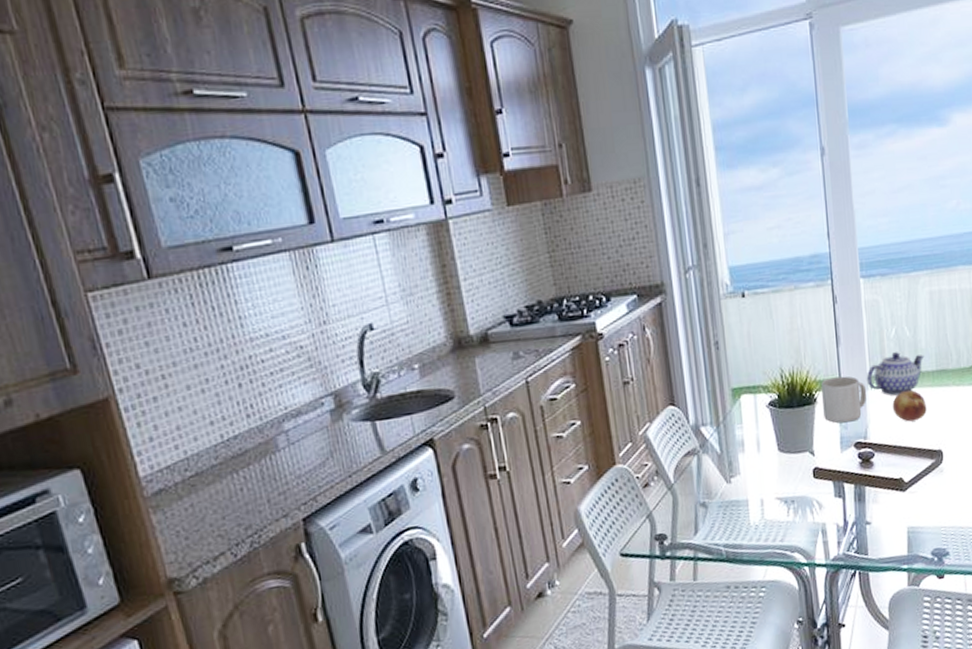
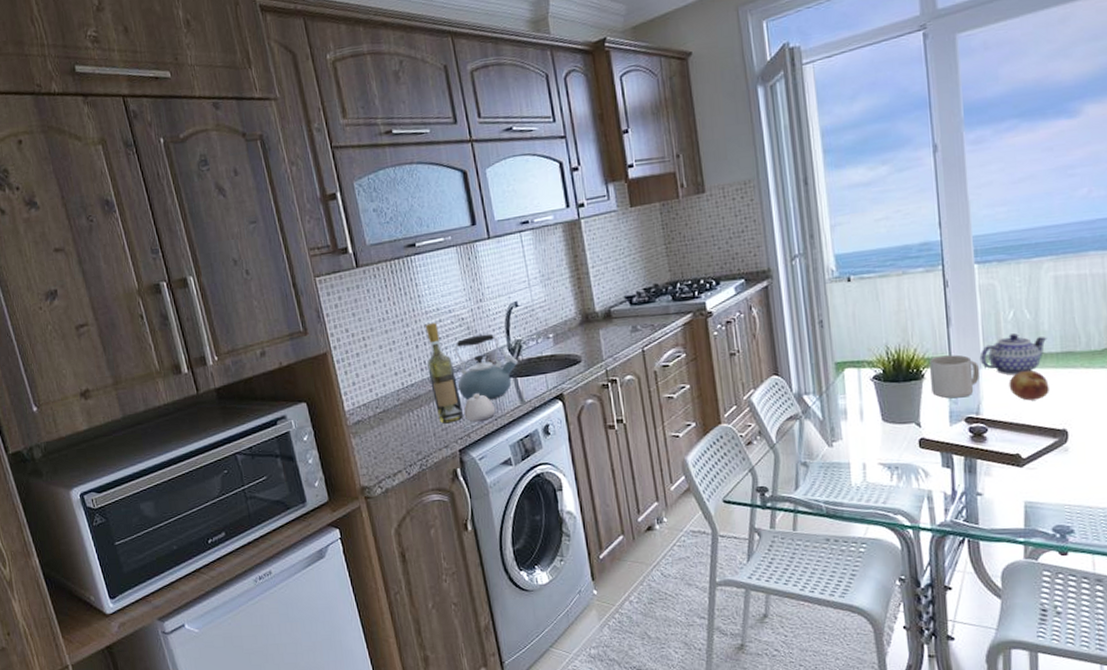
bottle: none [250,352,308,486] -> present [425,322,464,424]
kettle: none [291,365,376,453] -> present [454,333,518,400]
sugar bowl: none [307,443,350,481] -> present [464,393,496,422]

